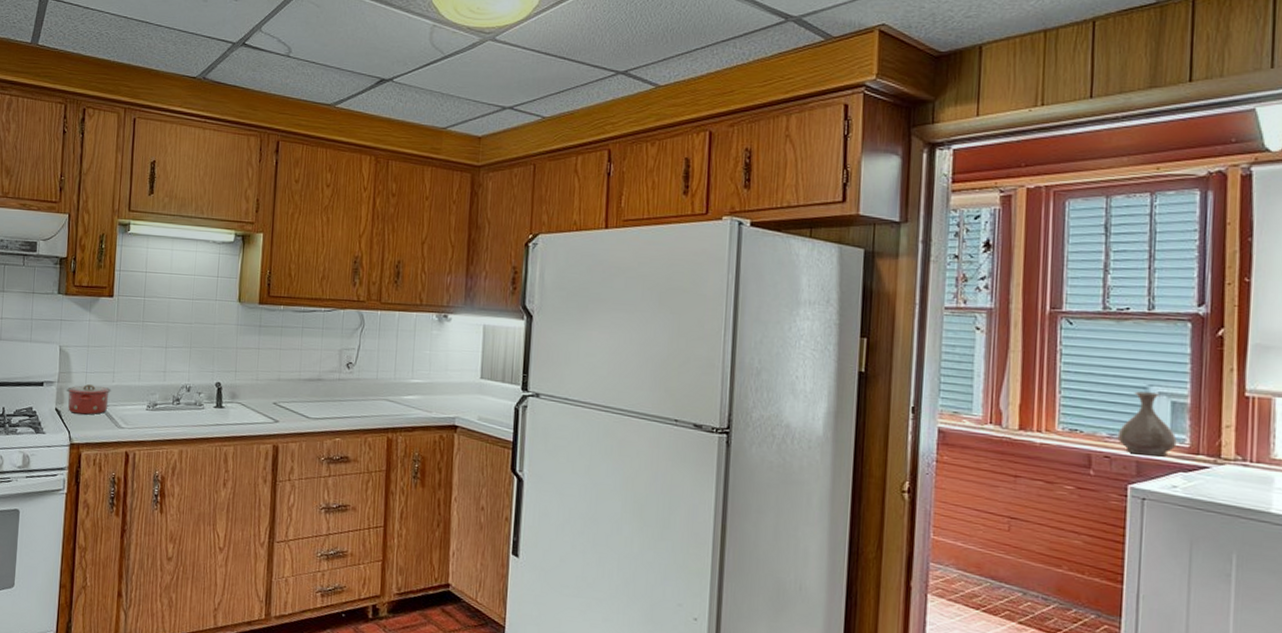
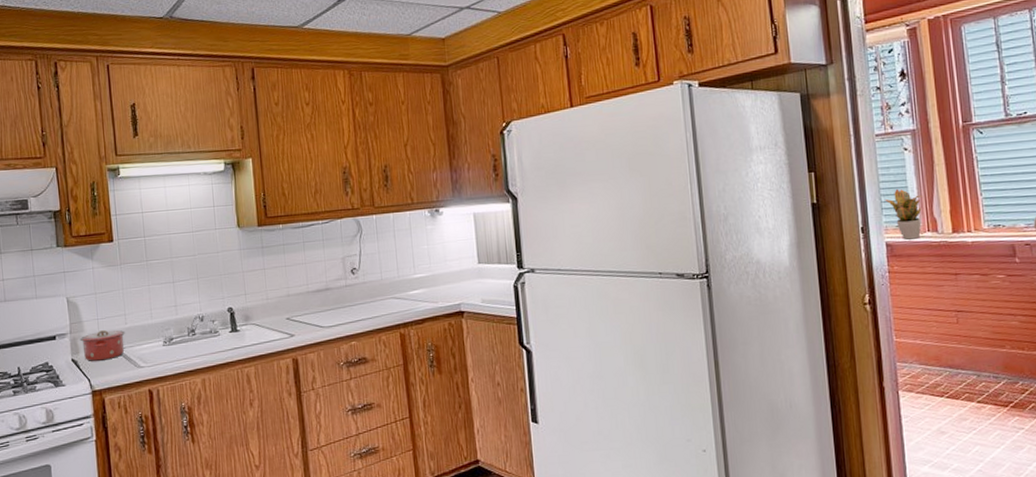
potted plant: none [944,370,991,430] -> present [885,188,923,240]

